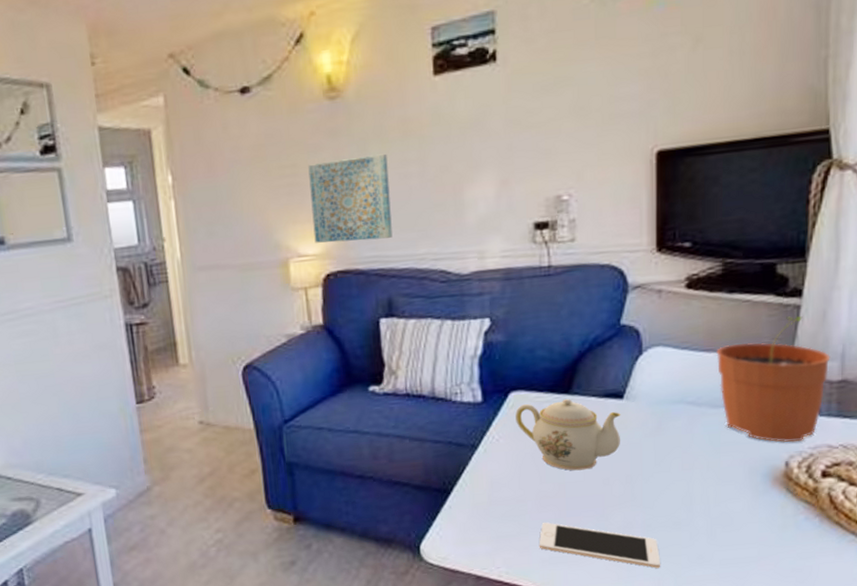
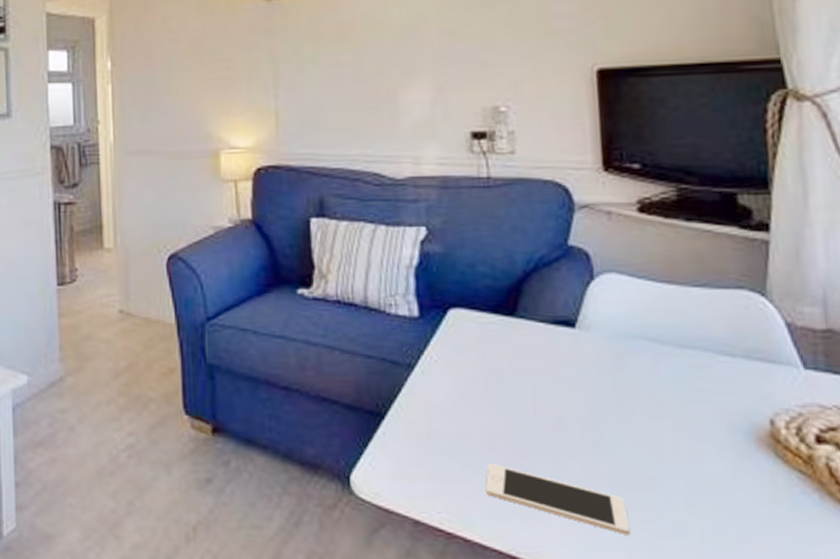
wall art: present [308,153,393,243] -> none [243,54,325,137]
teapot: present [515,398,621,471] -> none [455,321,576,406]
plant pot: present [716,315,831,442] -> none [677,252,810,397]

